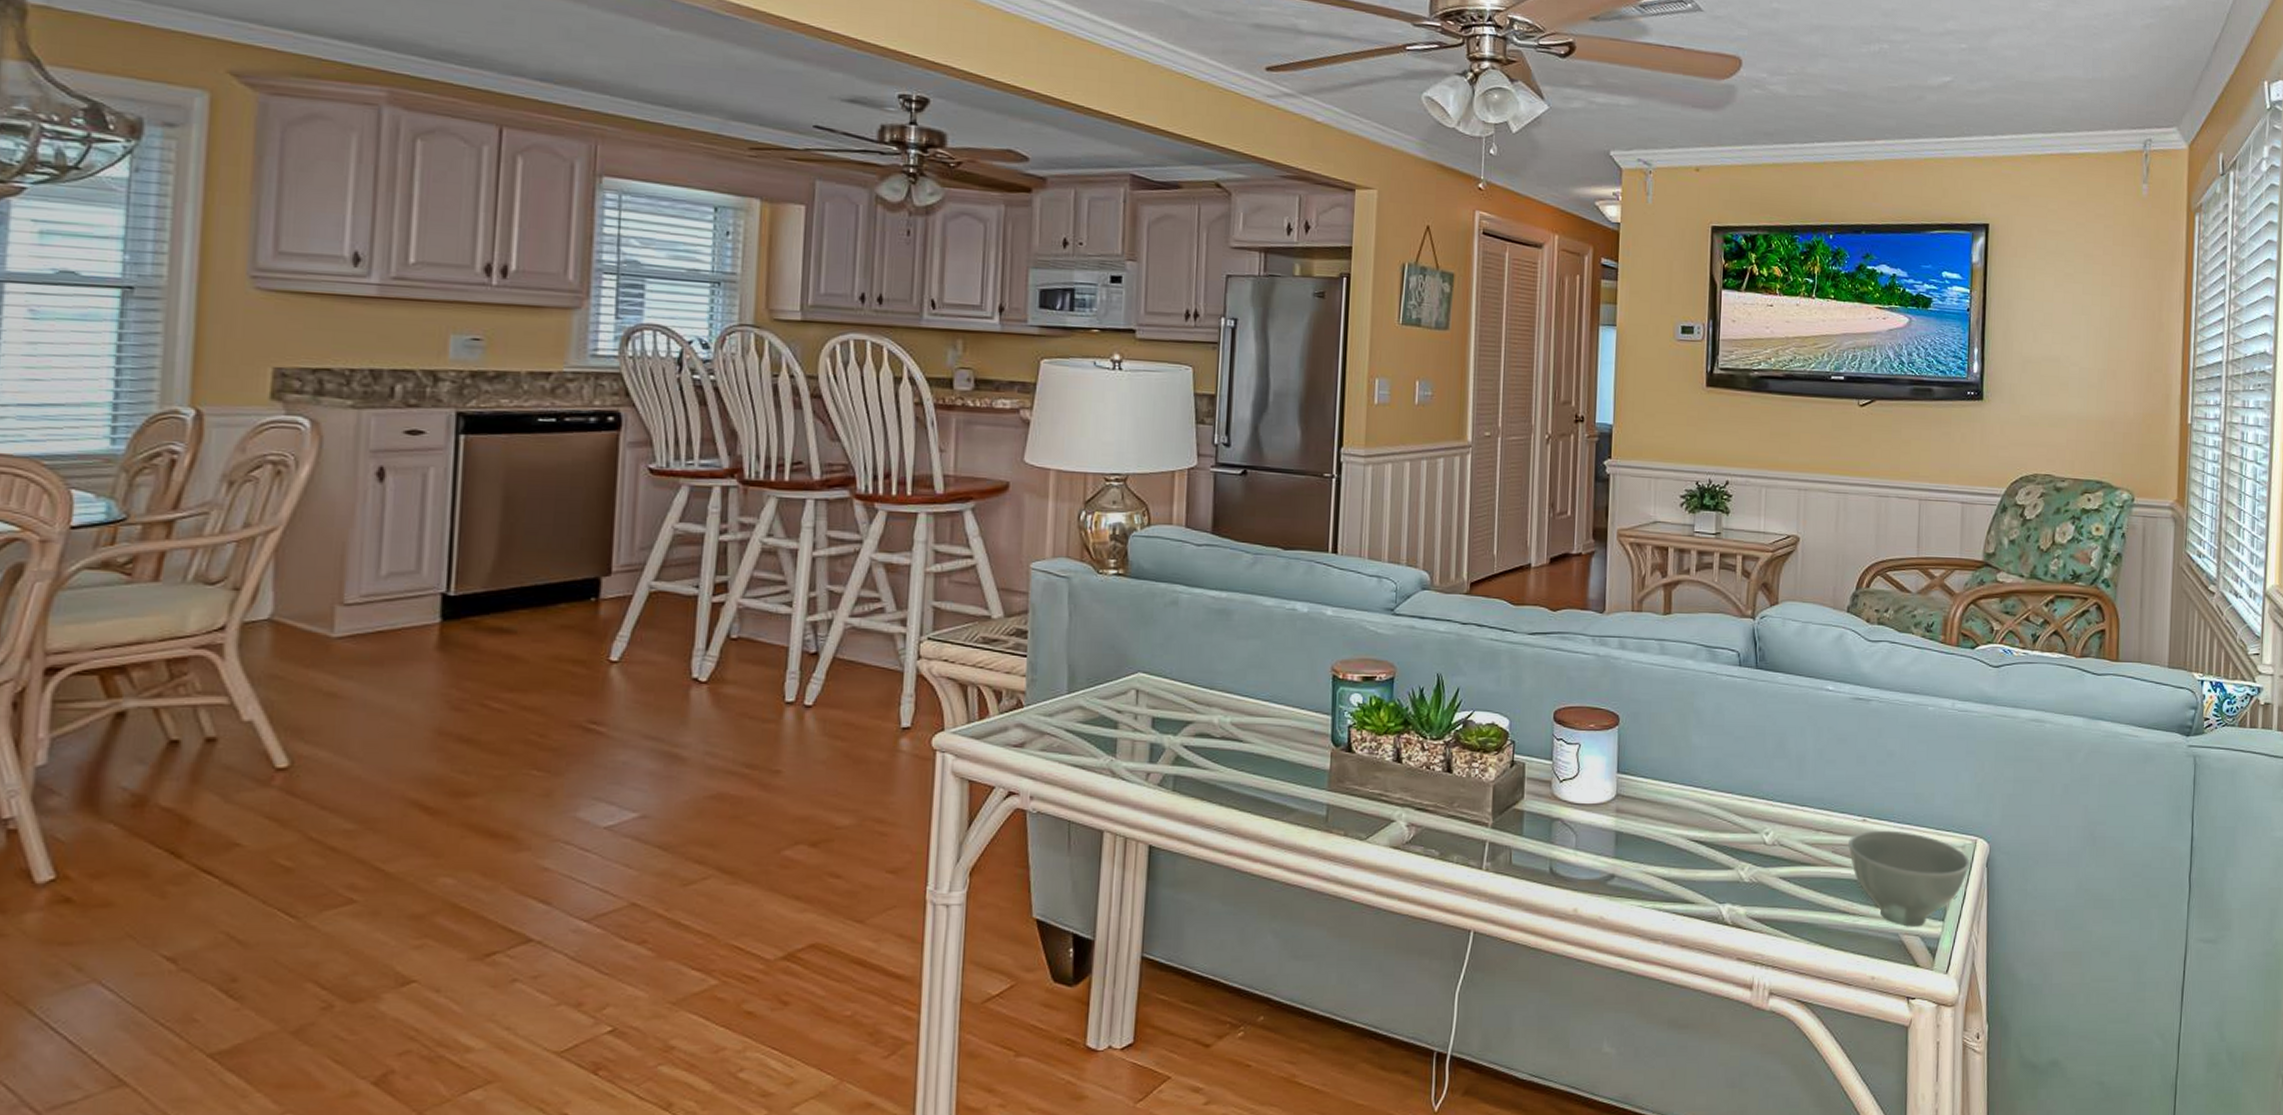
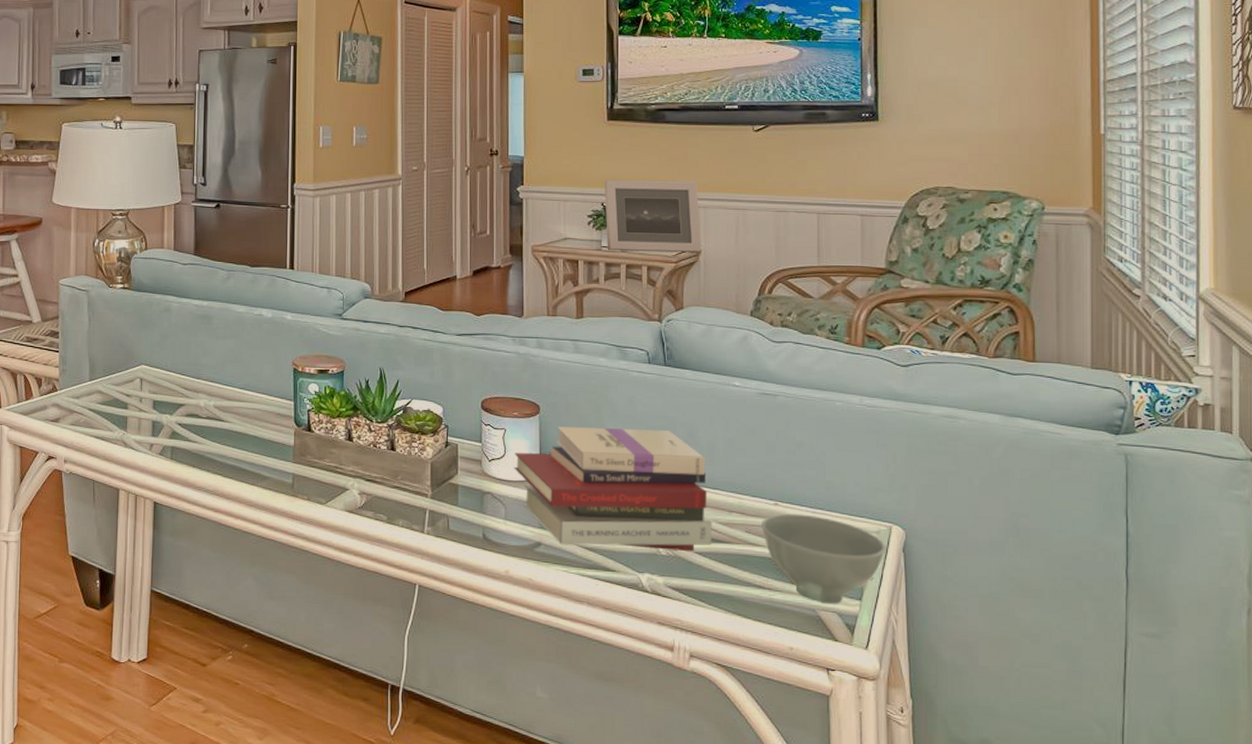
books: none [1588,740,1799,876] -> present [514,427,713,551]
picture frame: none [1699,455,1800,541] -> present [605,179,701,253]

